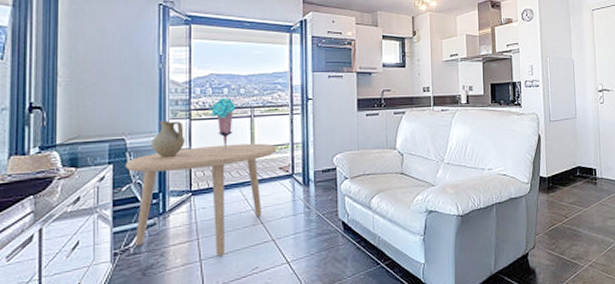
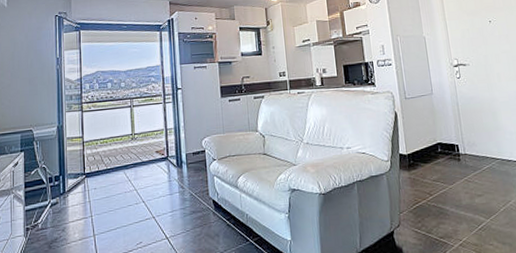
dining table: present [125,143,276,257] -> none [33,130,153,232]
ceramic jug: present [151,121,186,159] -> none [52,113,79,146]
bouquet: present [209,97,236,150] -> none [97,91,118,137]

